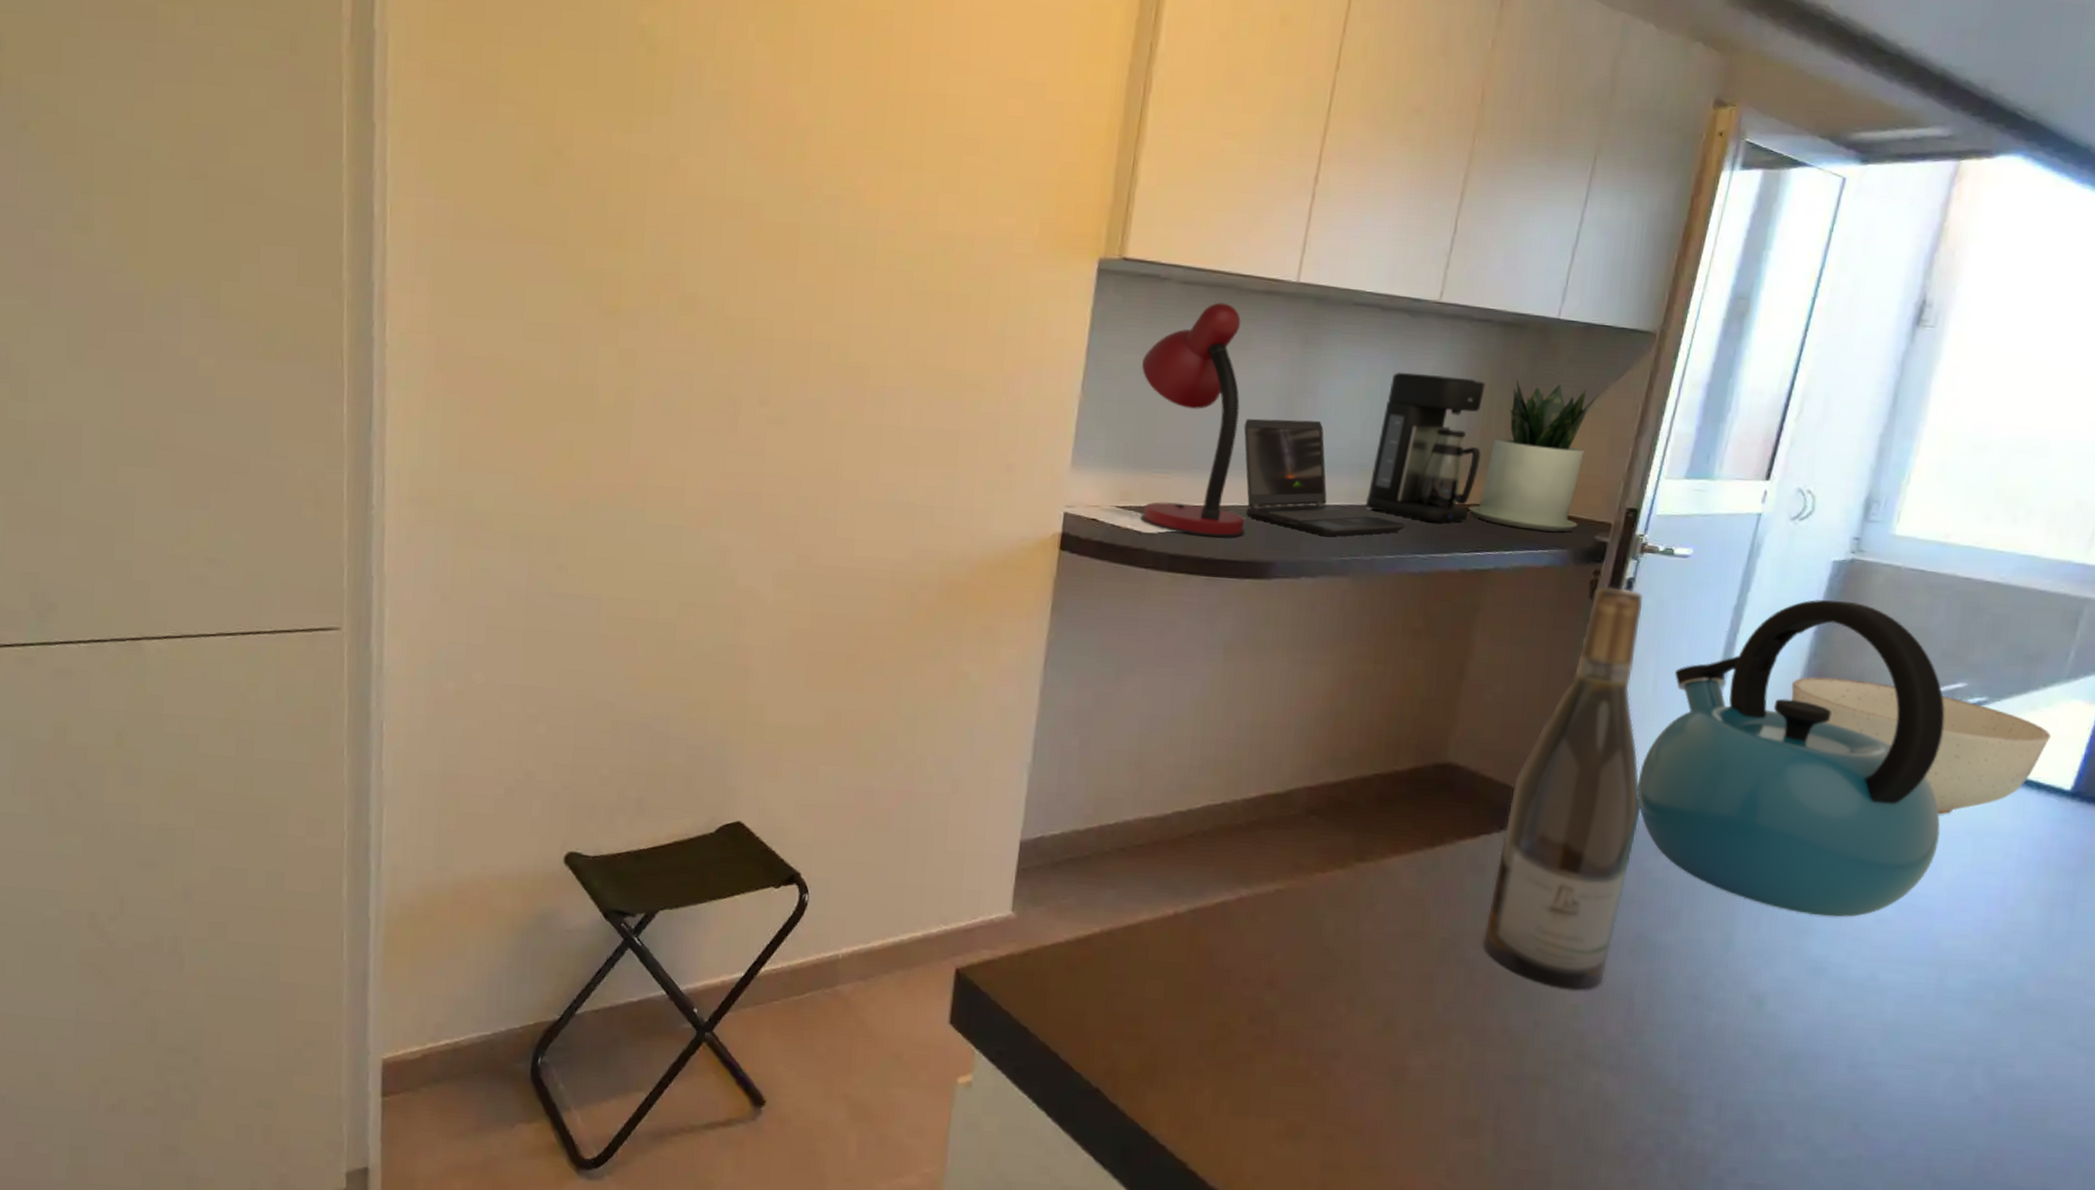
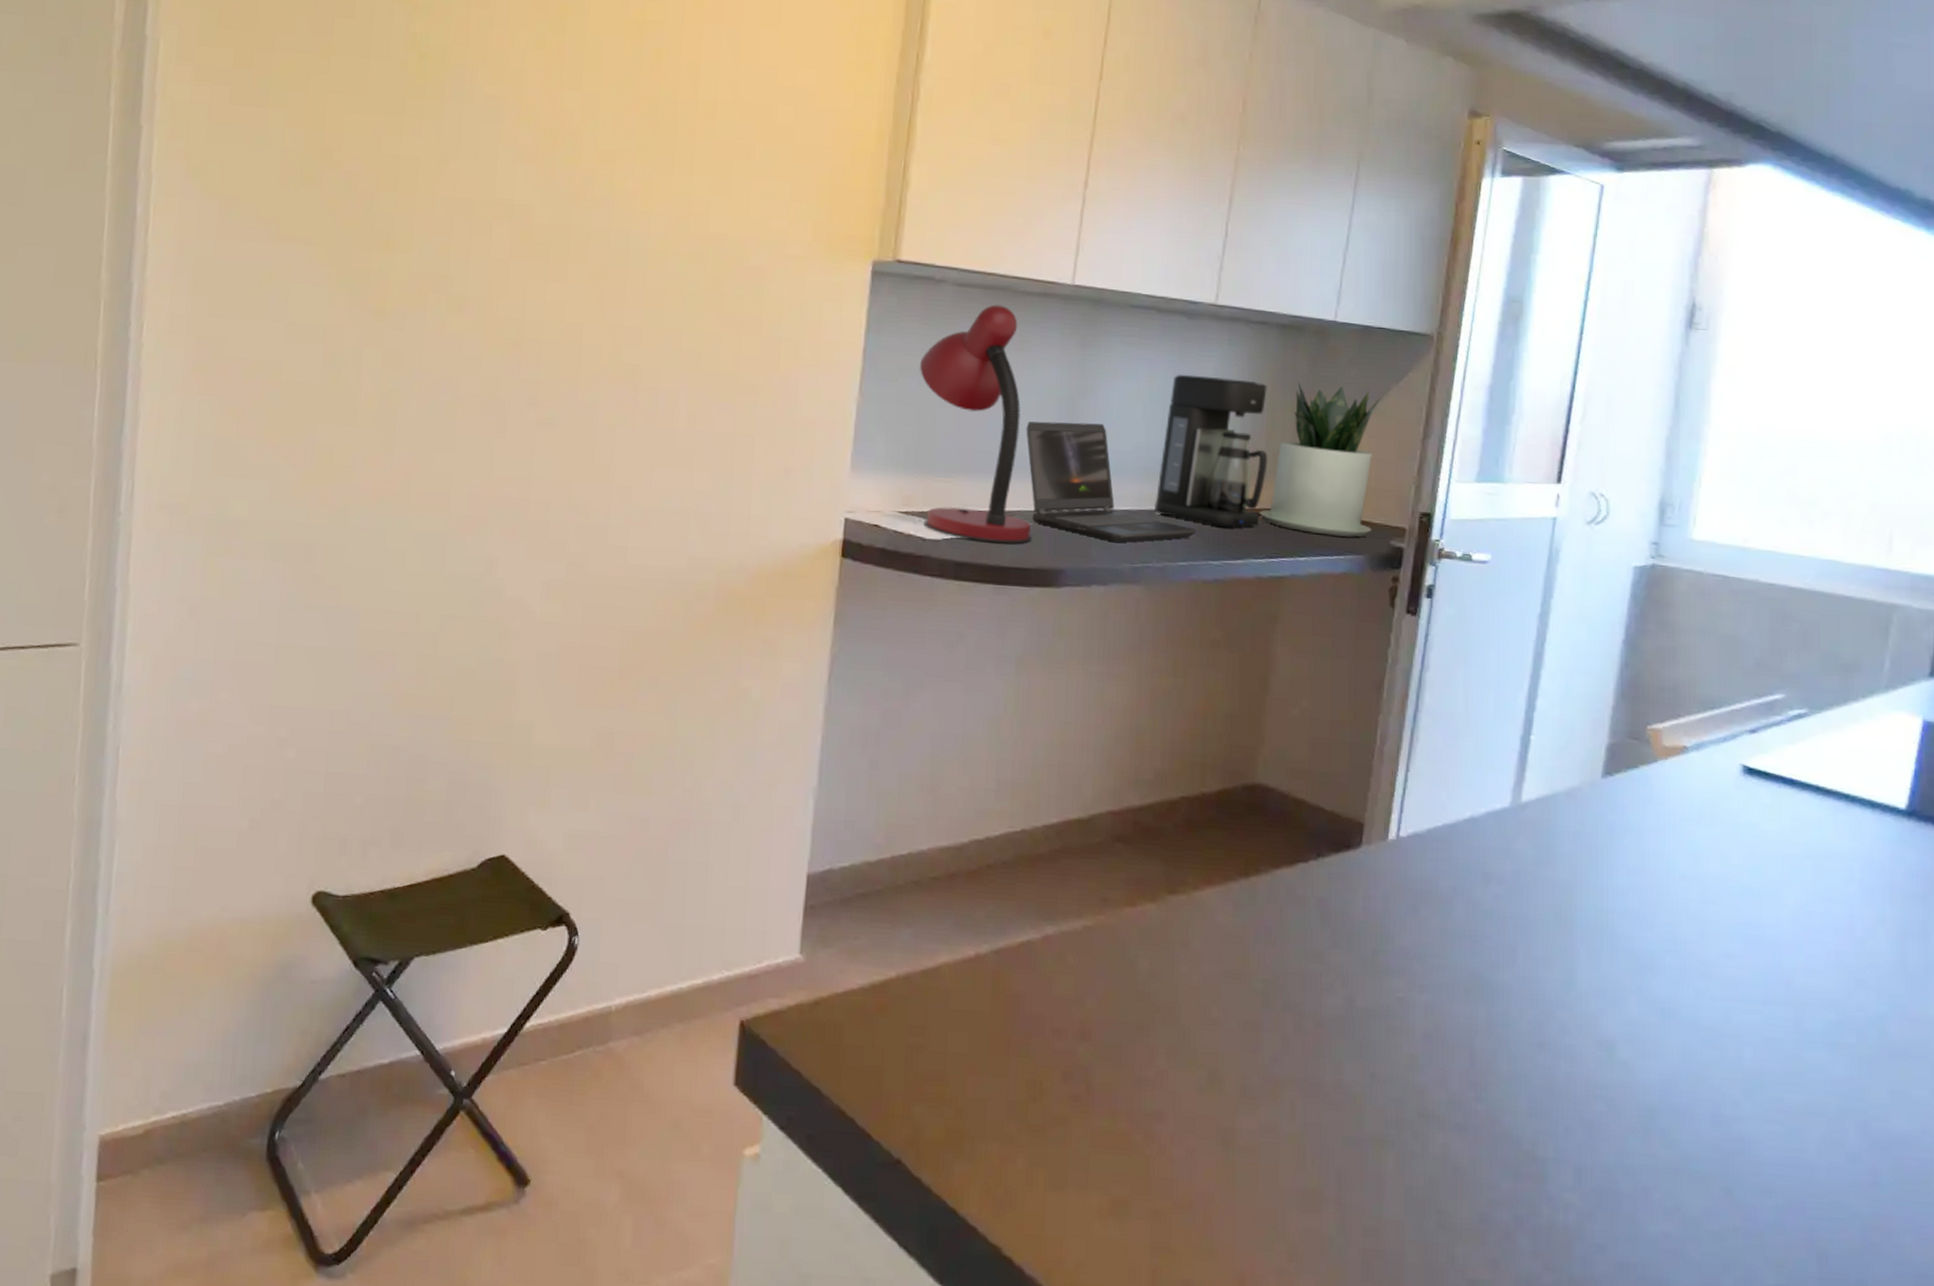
wine bottle: present [1483,586,1644,990] -> none [1309,593,1463,1037]
kettle: present [1638,599,1945,917] -> none [1457,606,1778,951]
bowl: present [1790,676,2052,814] -> none [1605,688,1878,836]

